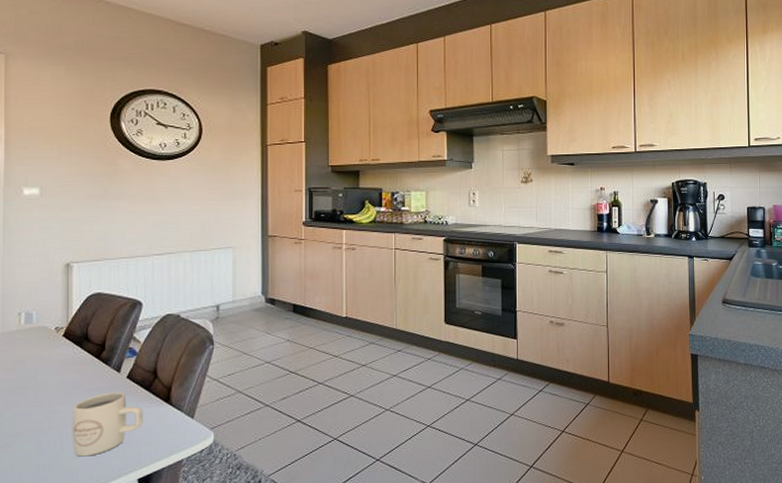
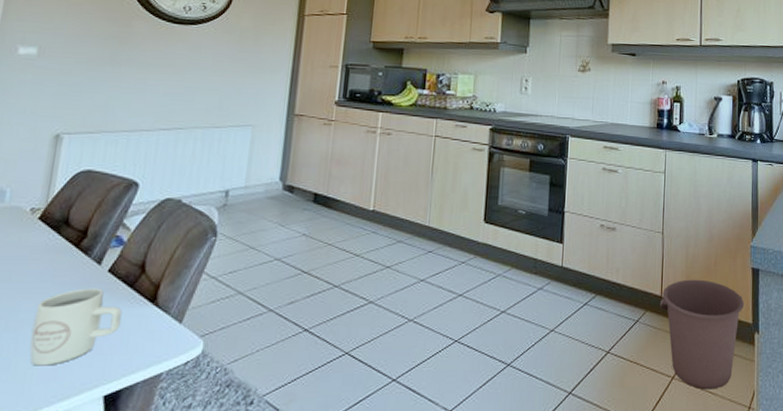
bucket: none [607,366,685,461] -> present [659,279,745,390]

